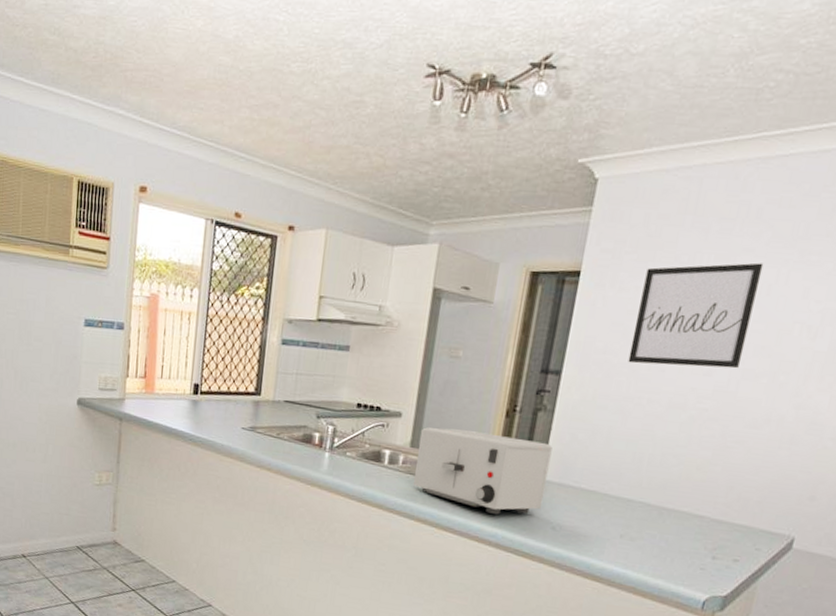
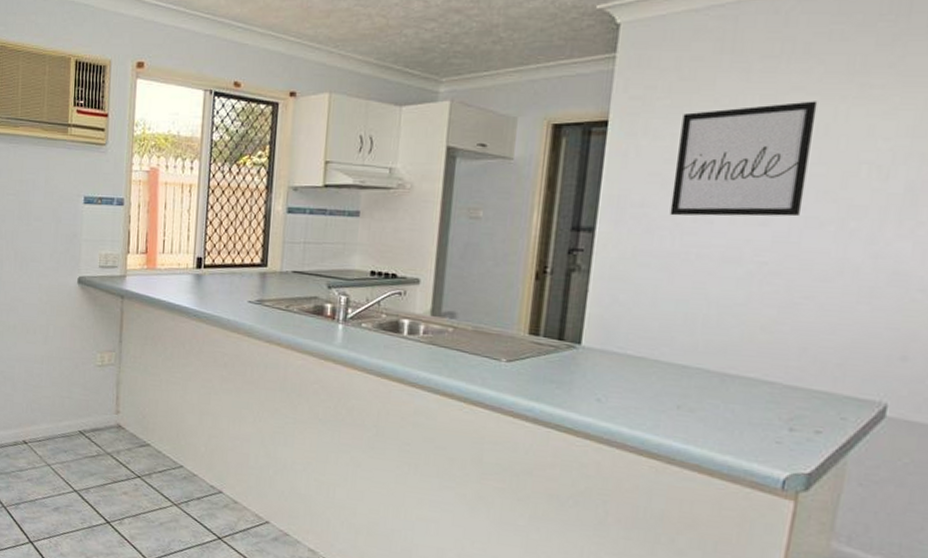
toaster: present [412,427,553,515] -> none [436,294,591,386]

